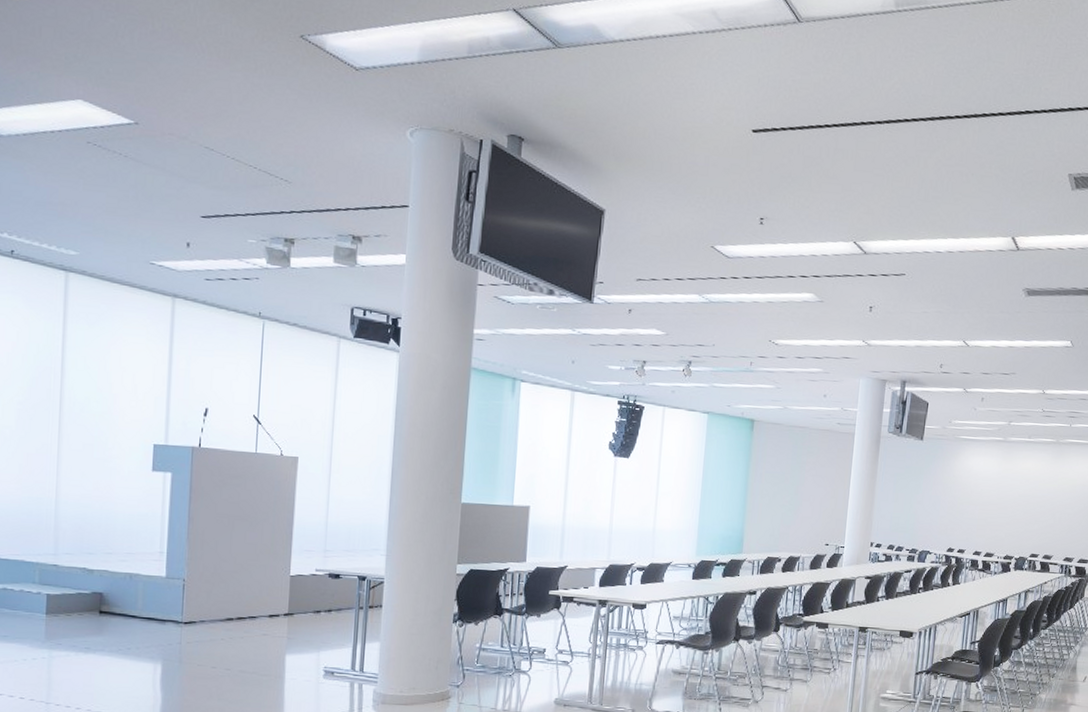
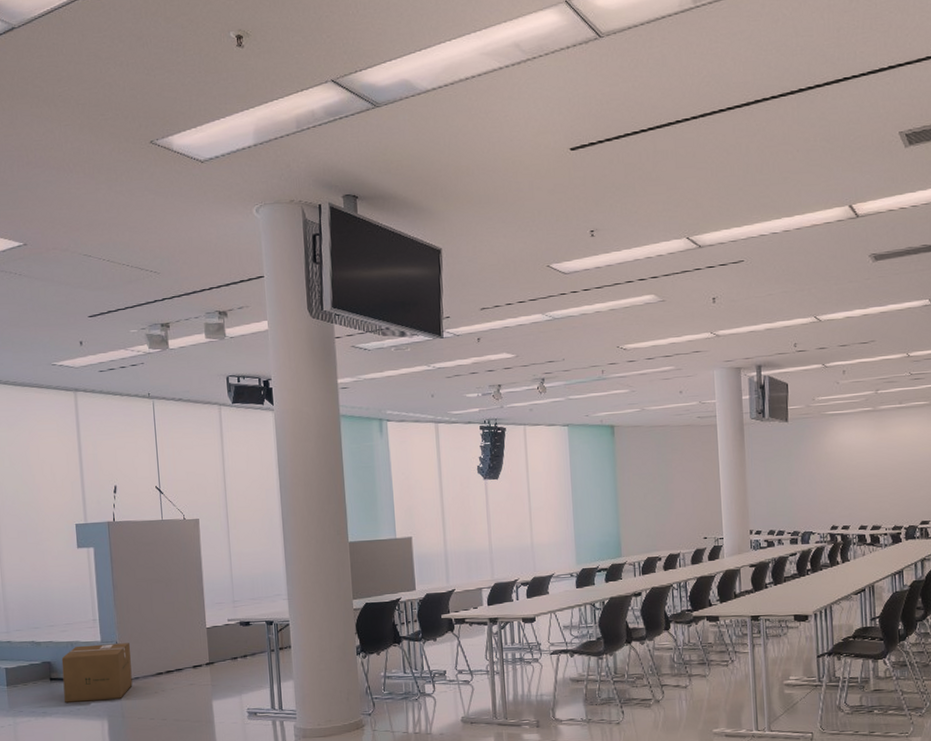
box: none [114,578,200,643] -> present [61,643,133,703]

